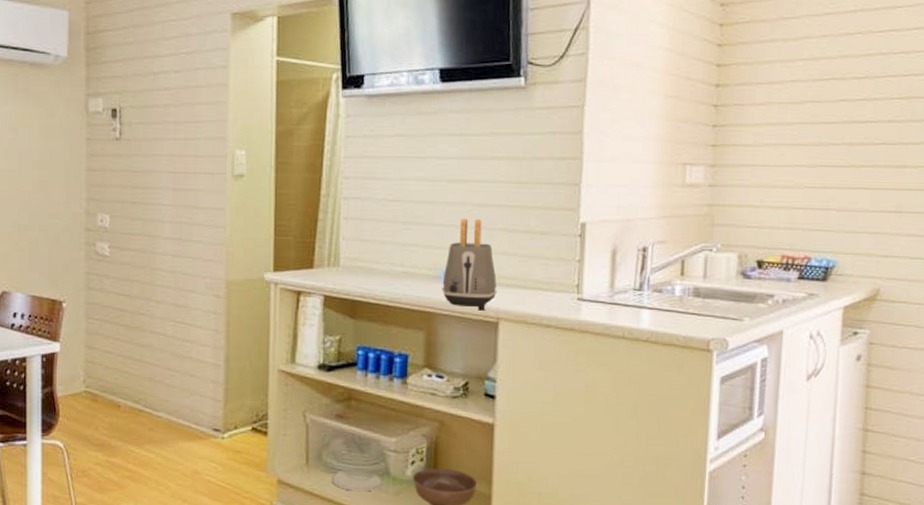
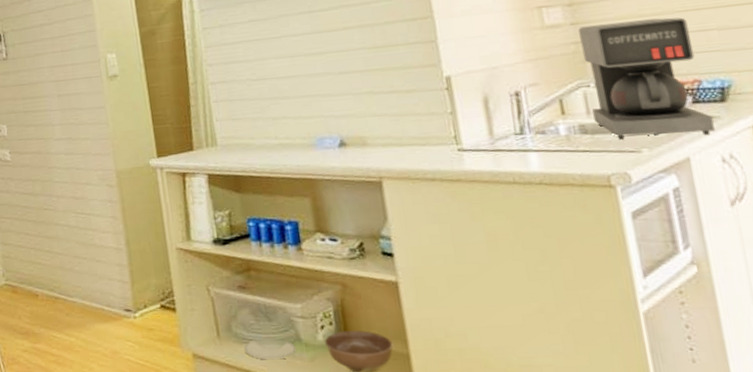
toaster: present [442,219,497,311] -> none [318,86,375,172]
coffee maker: none [709,190,812,312] -> present [578,17,715,140]

